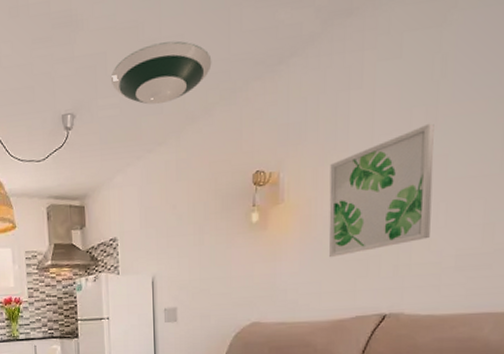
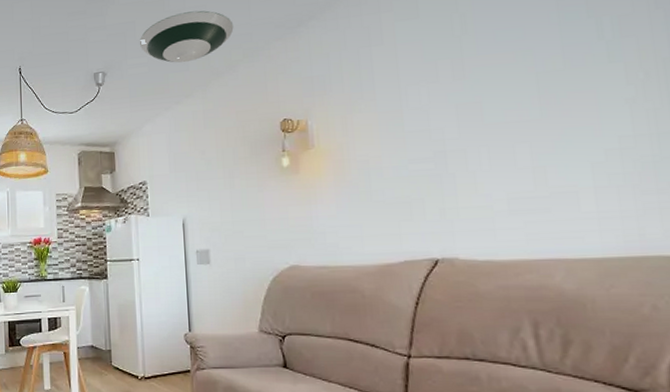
wall art: present [328,123,434,258] -> none [359,74,475,201]

